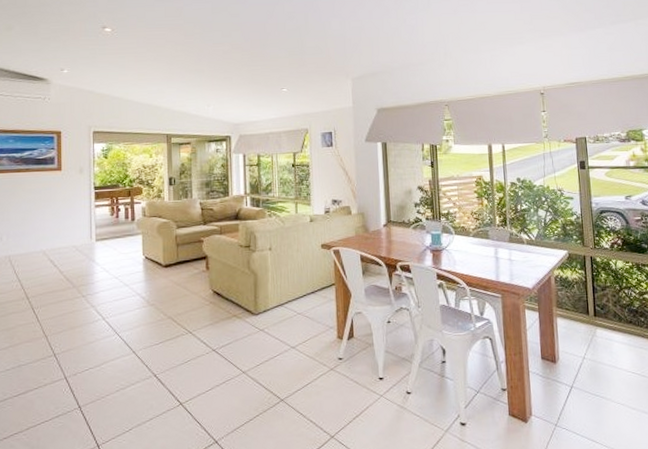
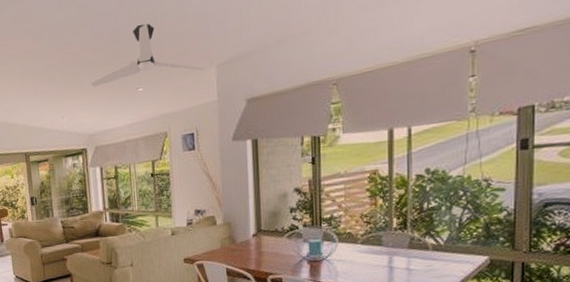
ceiling fan: none [237,36,342,83] -> present [90,23,205,88]

